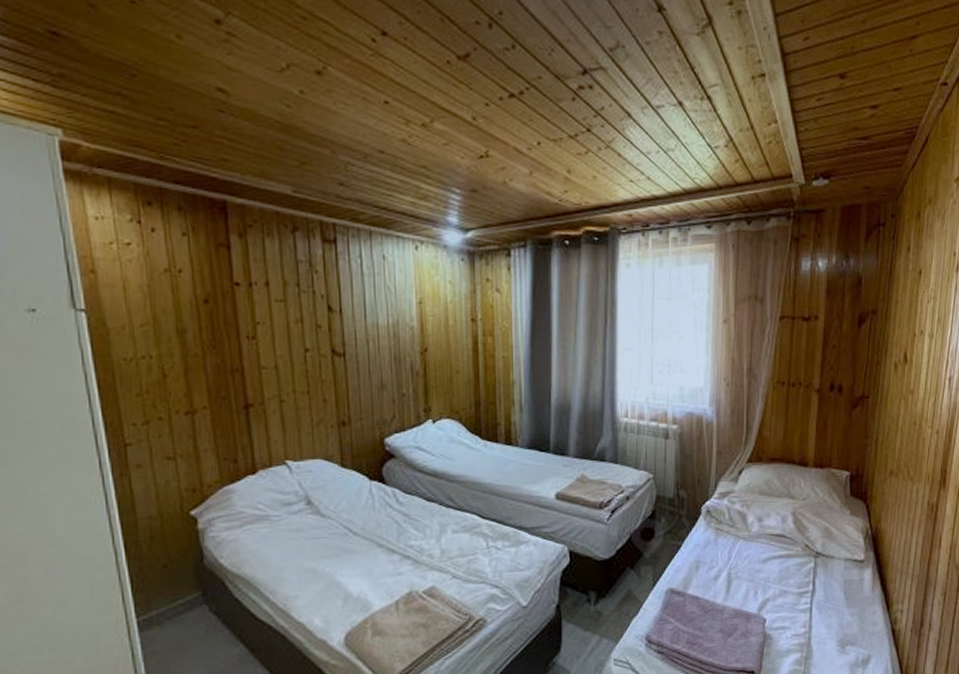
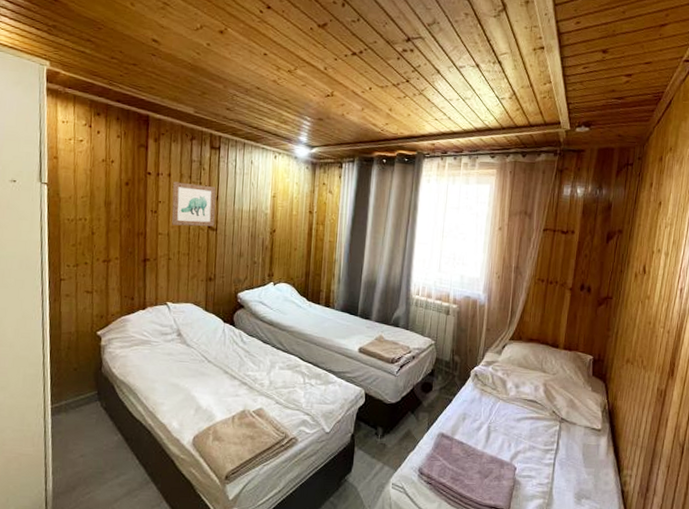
wall art: none [274,293,341,354] -> present [171,181,216,227]

